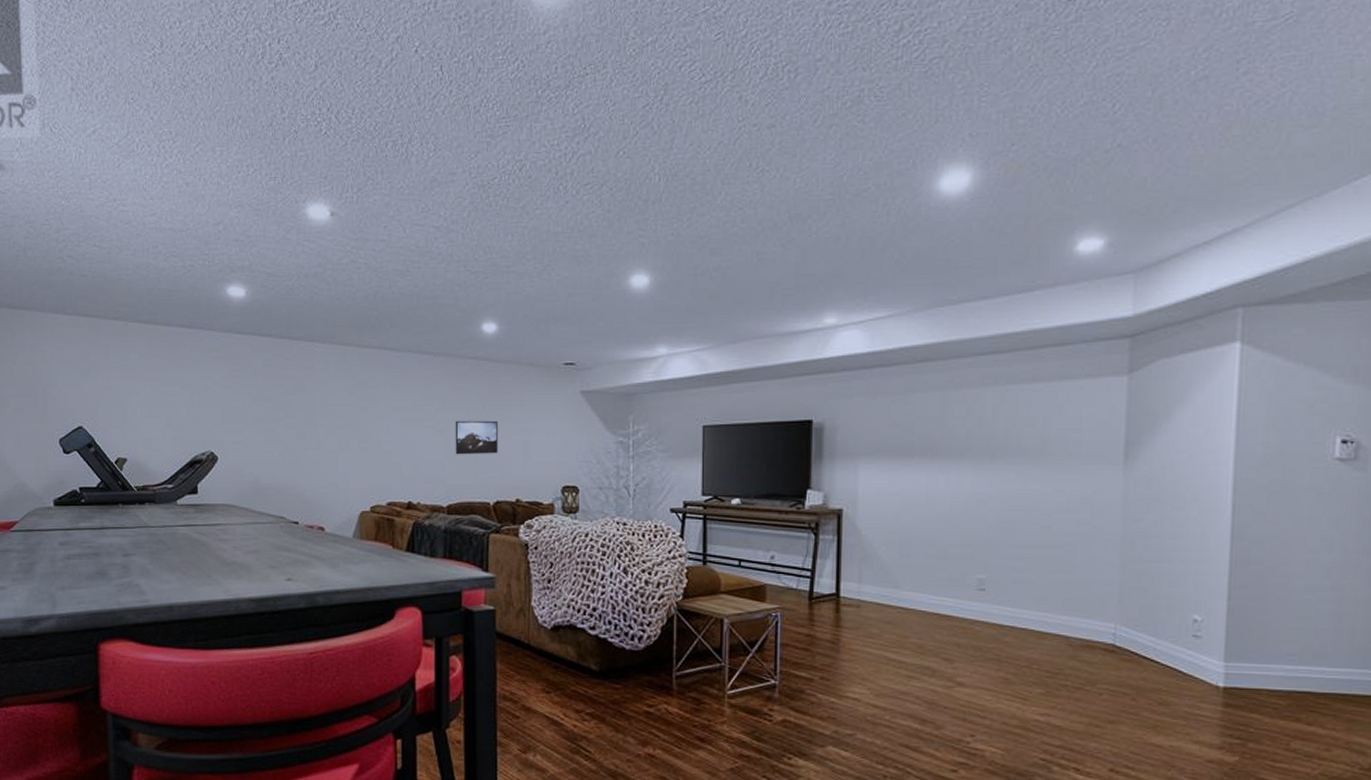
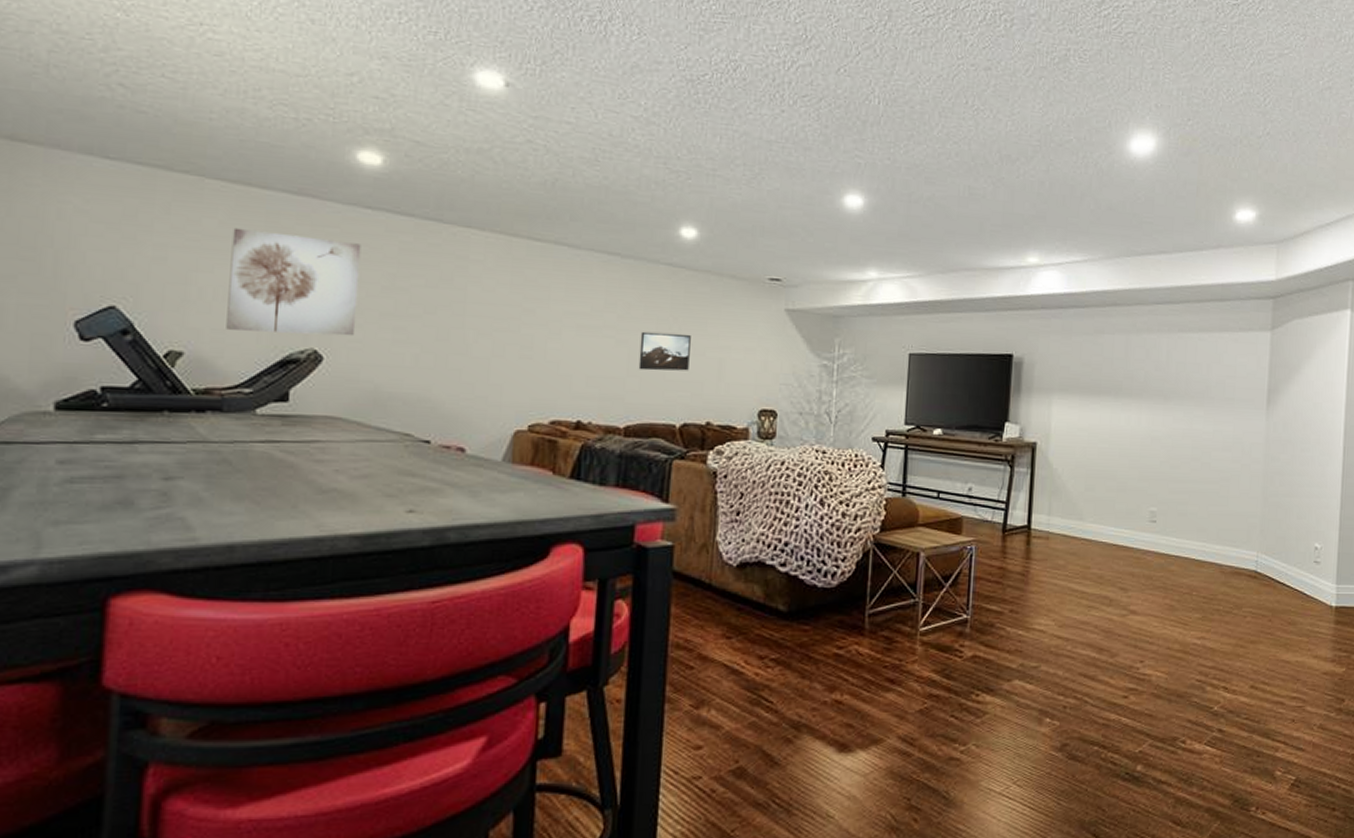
wall art: none [150,359,238,439] -> present [226,227,361,337]

